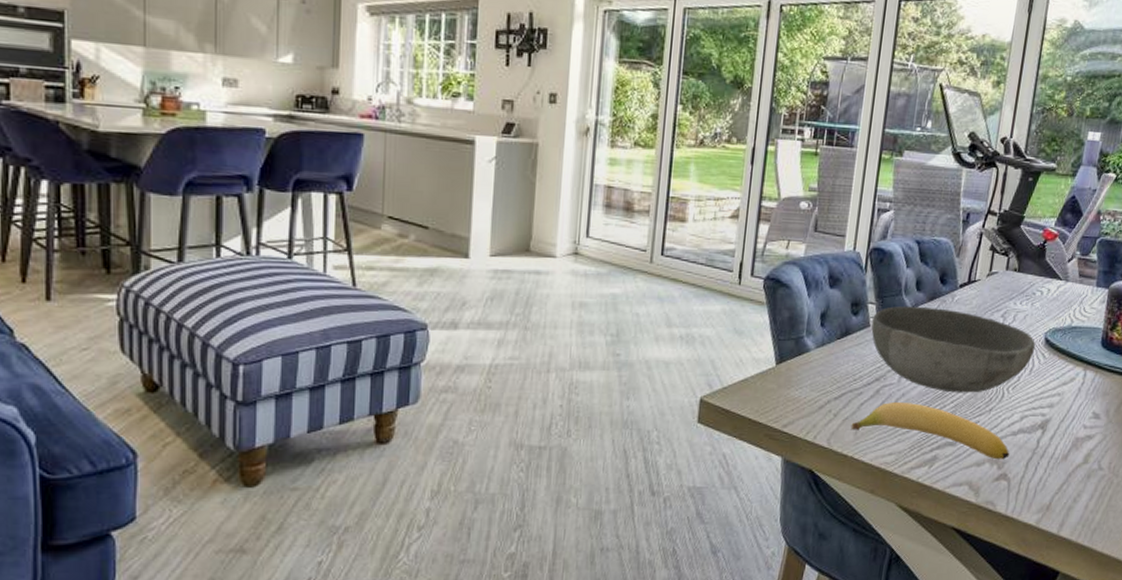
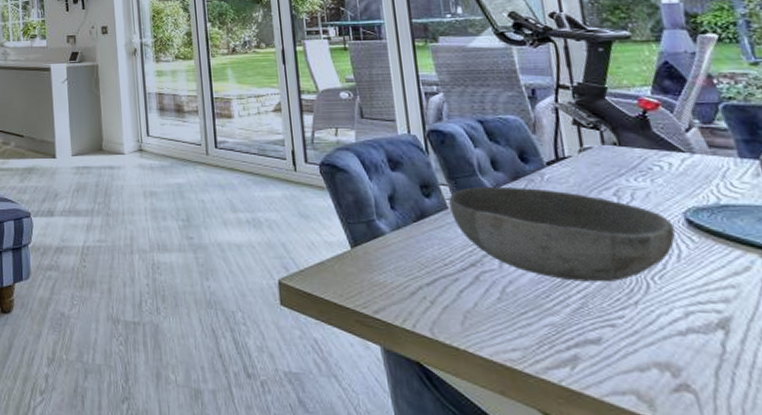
banana: present [851,401,1010,460] -> none [454,289,685,366]

